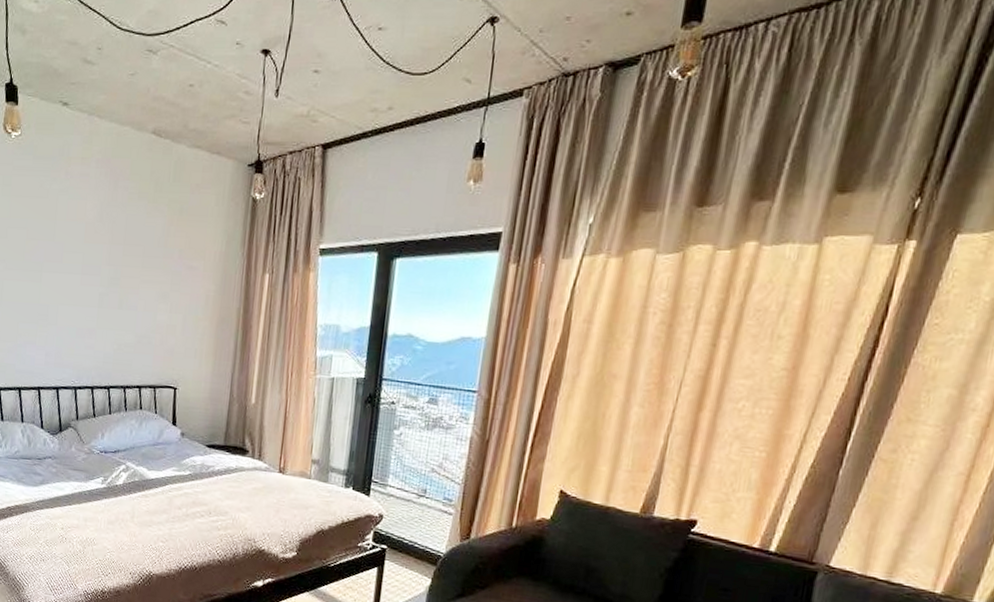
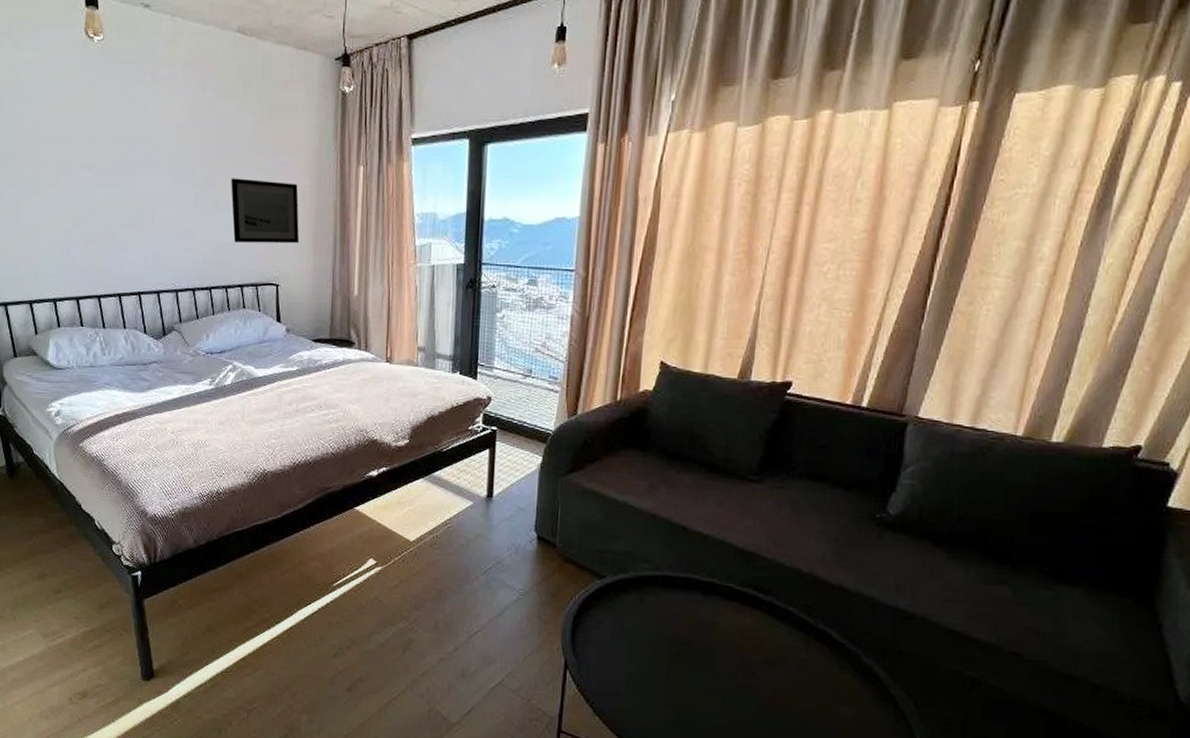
wall art: none [135,279,203,348] -> present [231,178,300,244]

